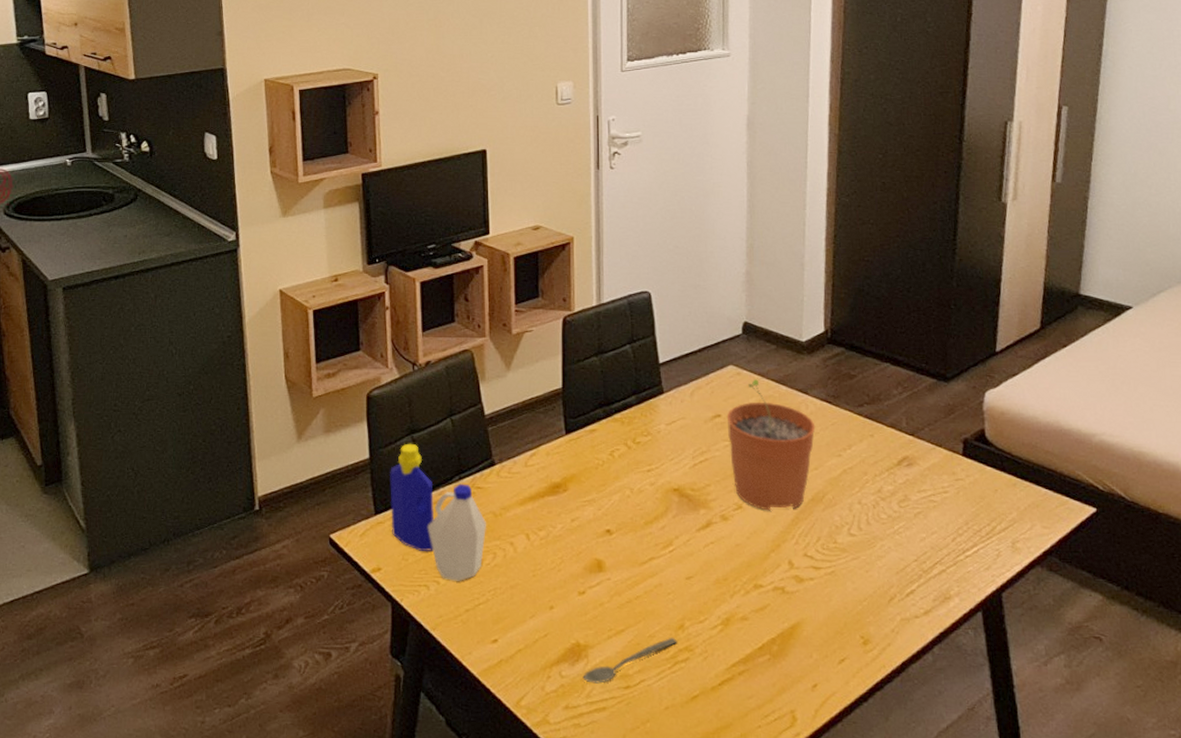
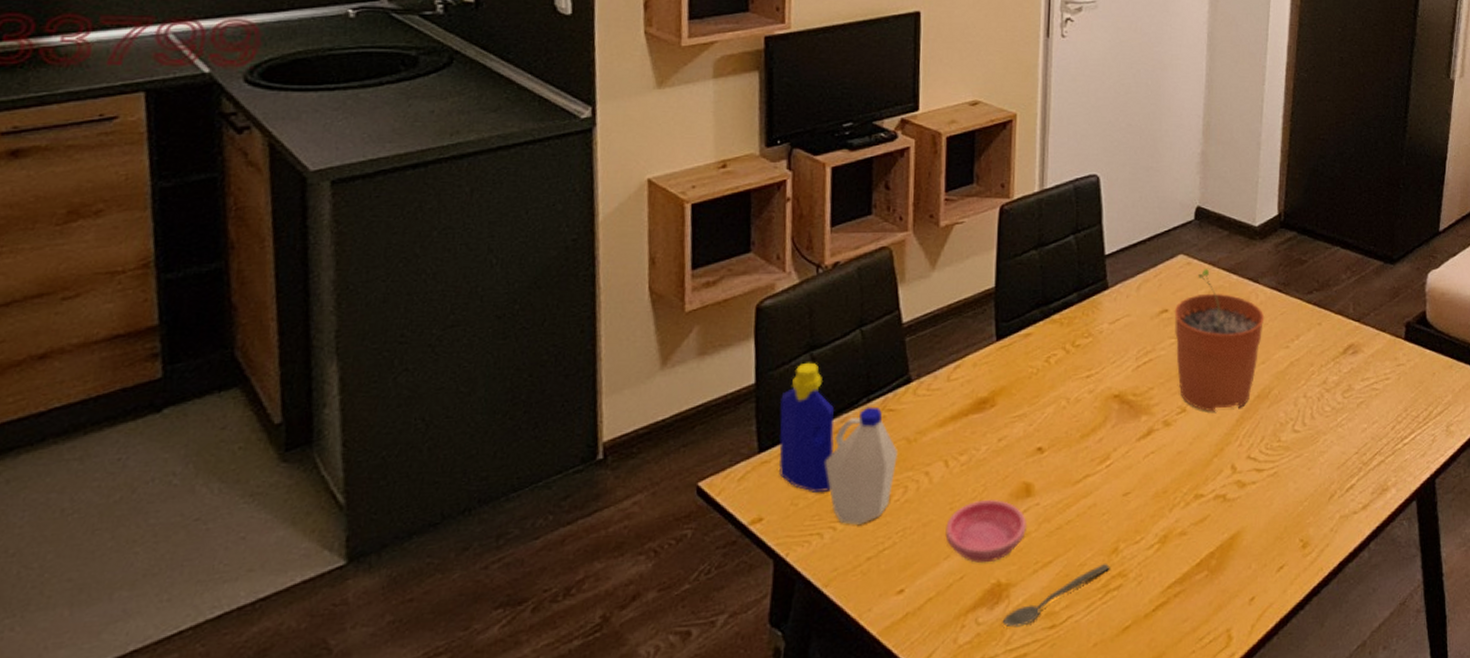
saucer: none [530,570,601,624] -> present [945,499,1028,563]

